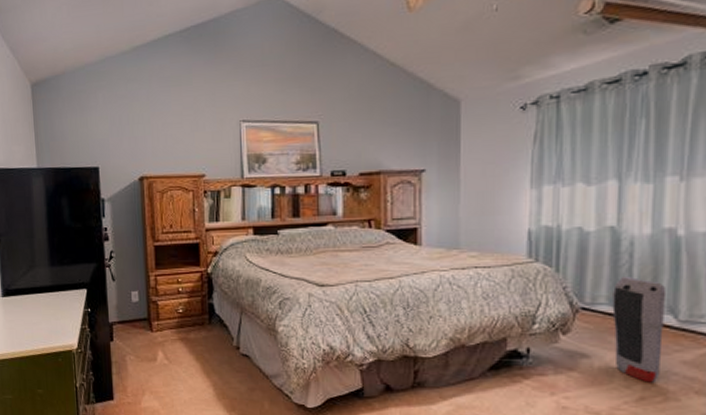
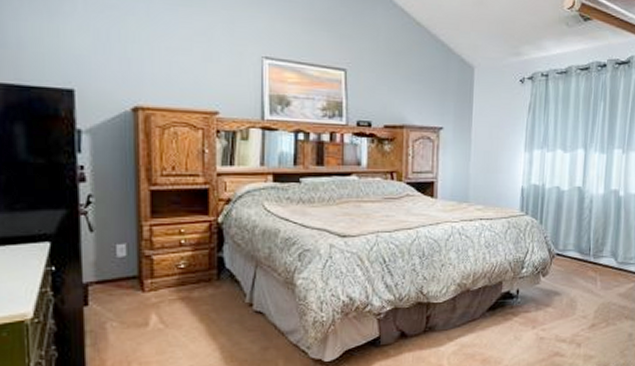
air purifier: present [612,277,667,383] -> none [577,228,611,313]

